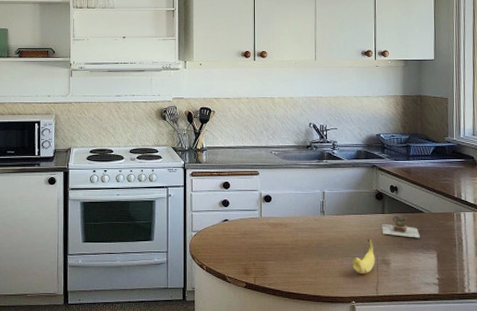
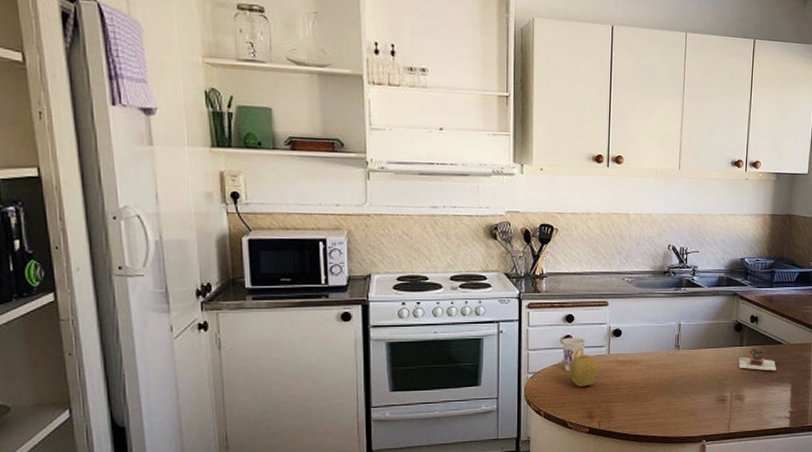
cup: none [220,202,241,232] -> present [562,337,586,372]
fruit: none [227,216,252,245] -> present [569,354,598,387]
banana: present [352,238,376,275] -> none [705,373,730,412]

